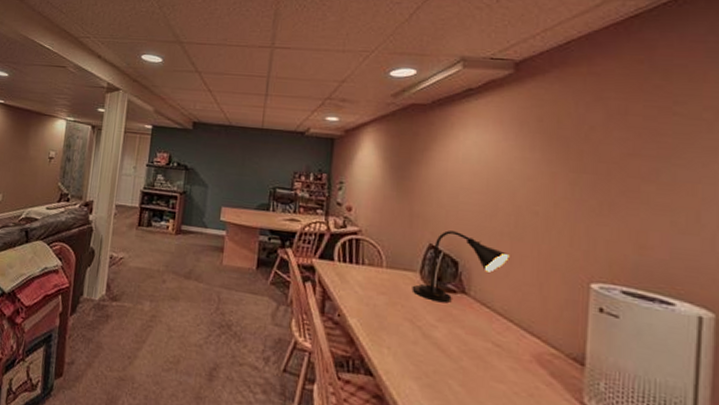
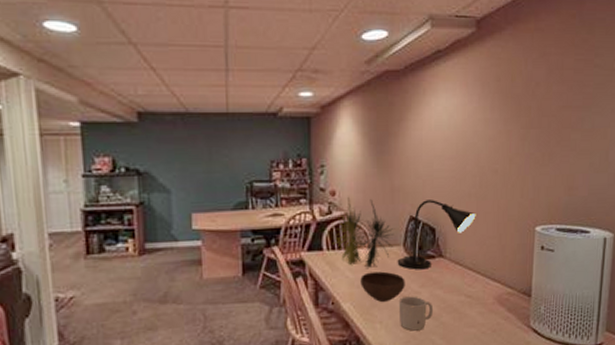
plant: none [342,215,410,289] -> present [331,197,394,268]
bowl: none [370,292,420,328] -> present [360,271,405,303]
mug: none [410,327,452,369] -> present [398,296,434,331]

